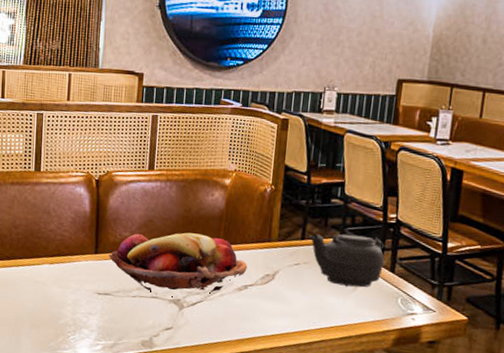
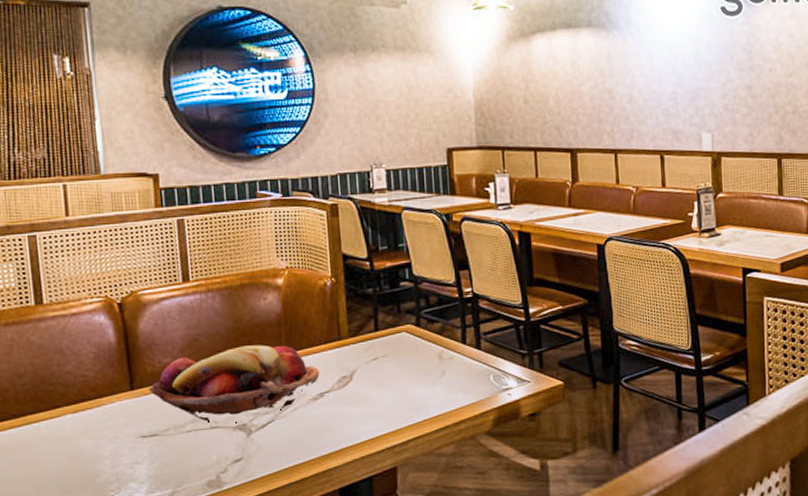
teapot: present [309,233,385,288] -> none [383,315,469,374]

